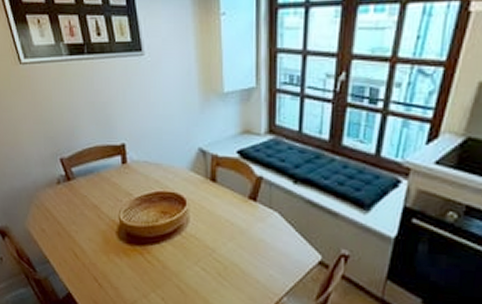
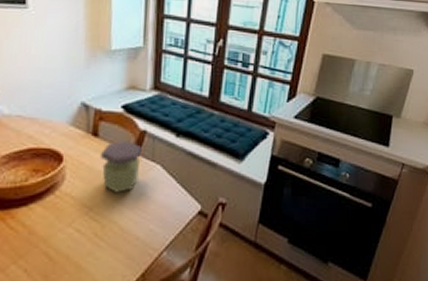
jar: none [219,187,260,237] -> present [99,141,143,193]

